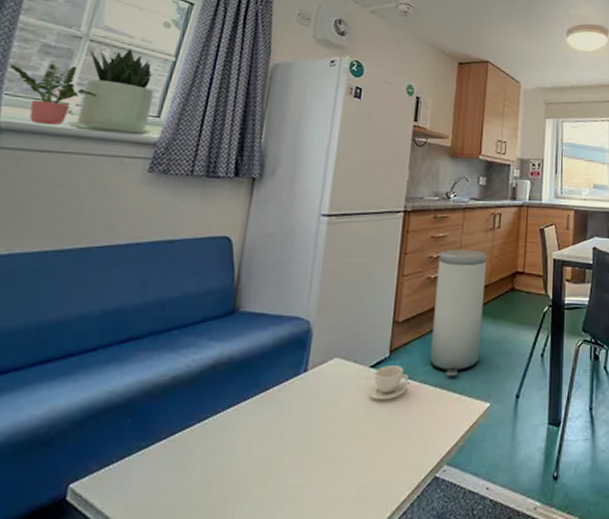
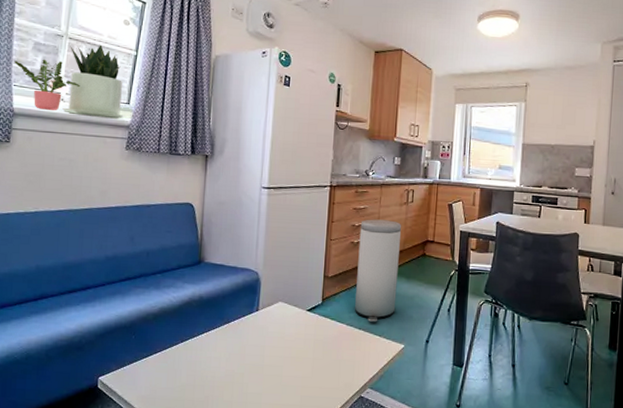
teacup: present [367,366,409,400] -> none [306,310,338,337]

